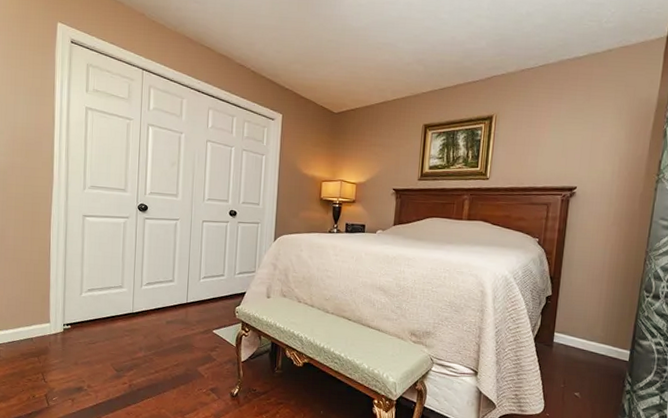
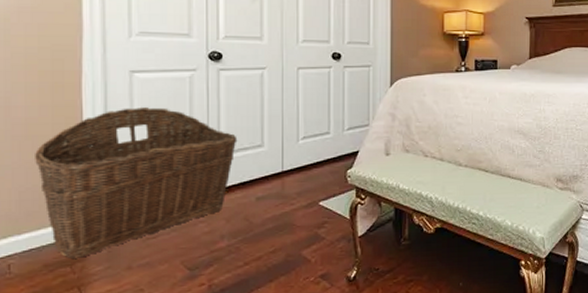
wicker basket: none [18,243,156,352] -> present [35,107,238,259]

